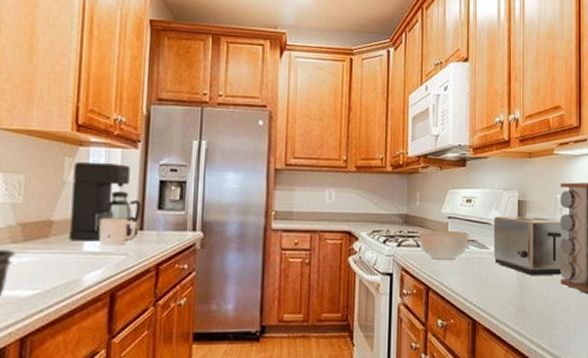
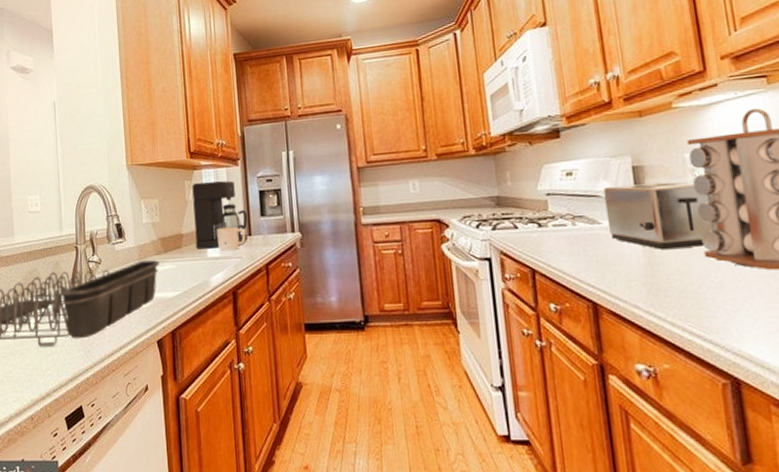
bowl: present [418,230,468,261] -> none [514,208,575,242]

